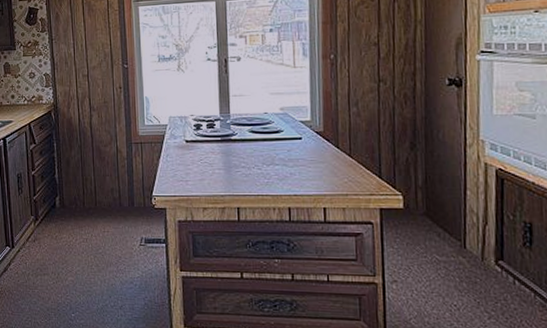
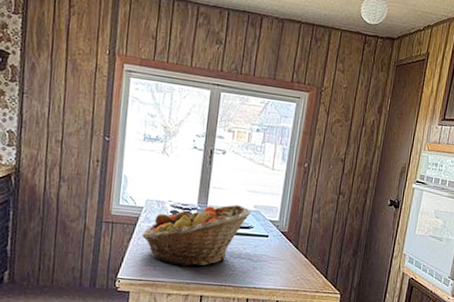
fruit basket: none [170,109,277,179] -> present [142,204,250,267]

